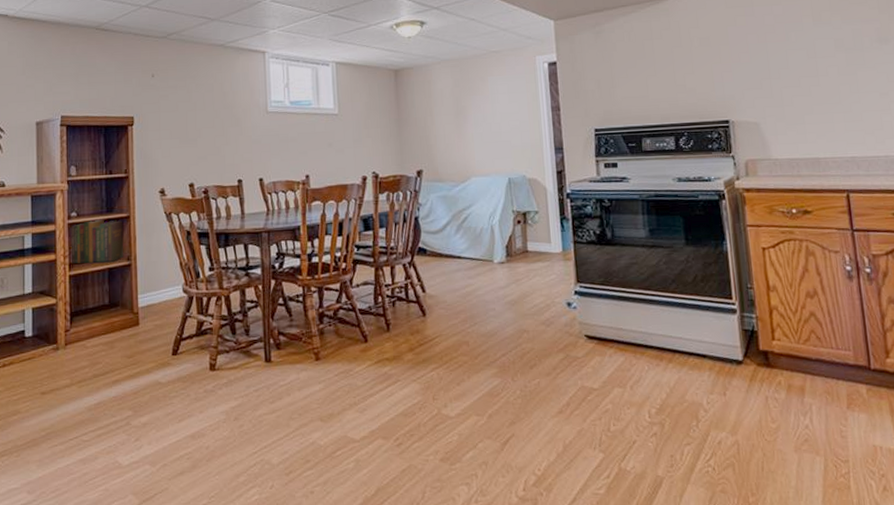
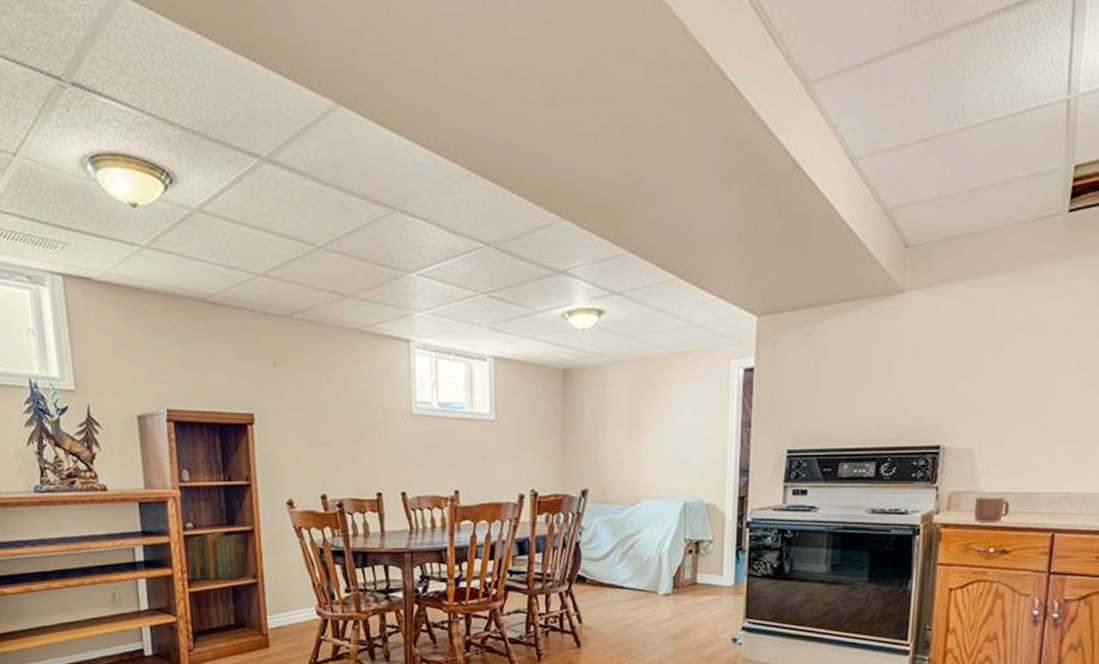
mug: none [770,161,803,187] -> present [974,495,1010,523]

